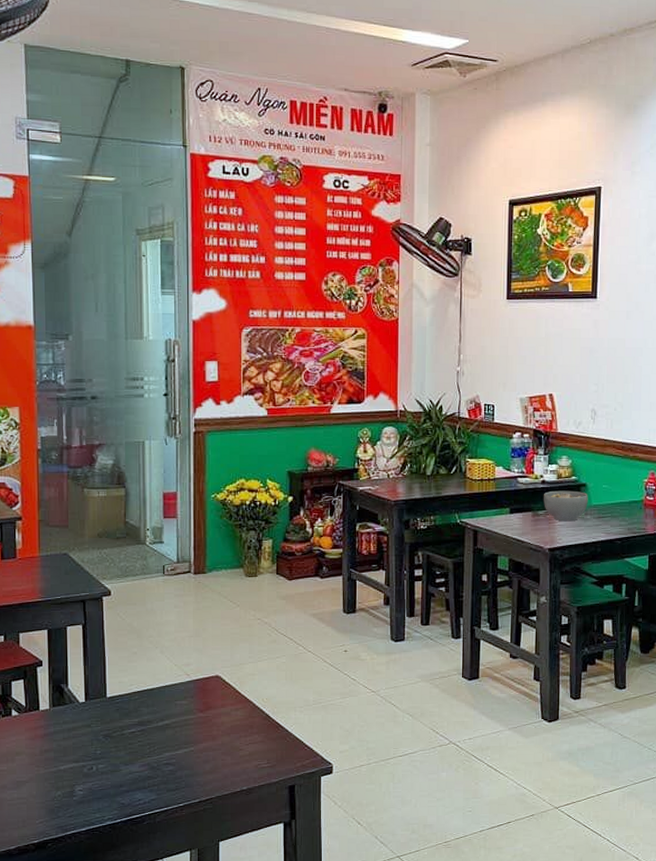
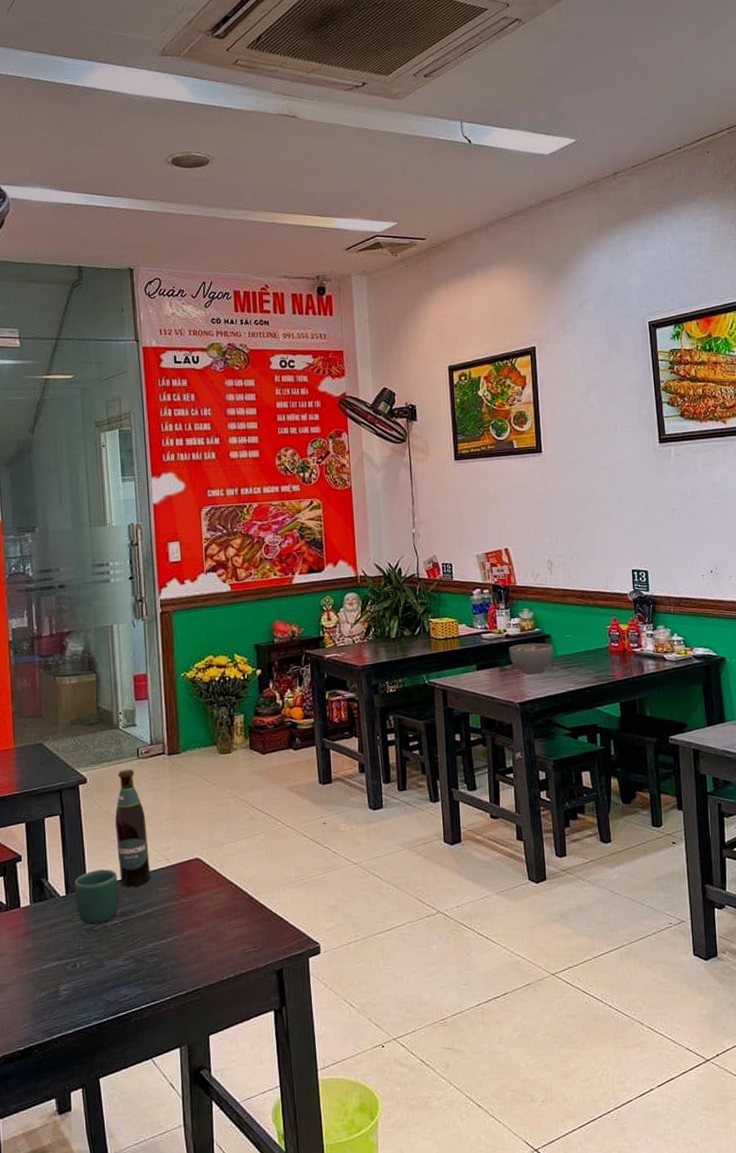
cup: none [94,680,138,730] -> present [74,869,119,924]
bottle: none [138,585,170,698] -> present [115,769,151,887]

